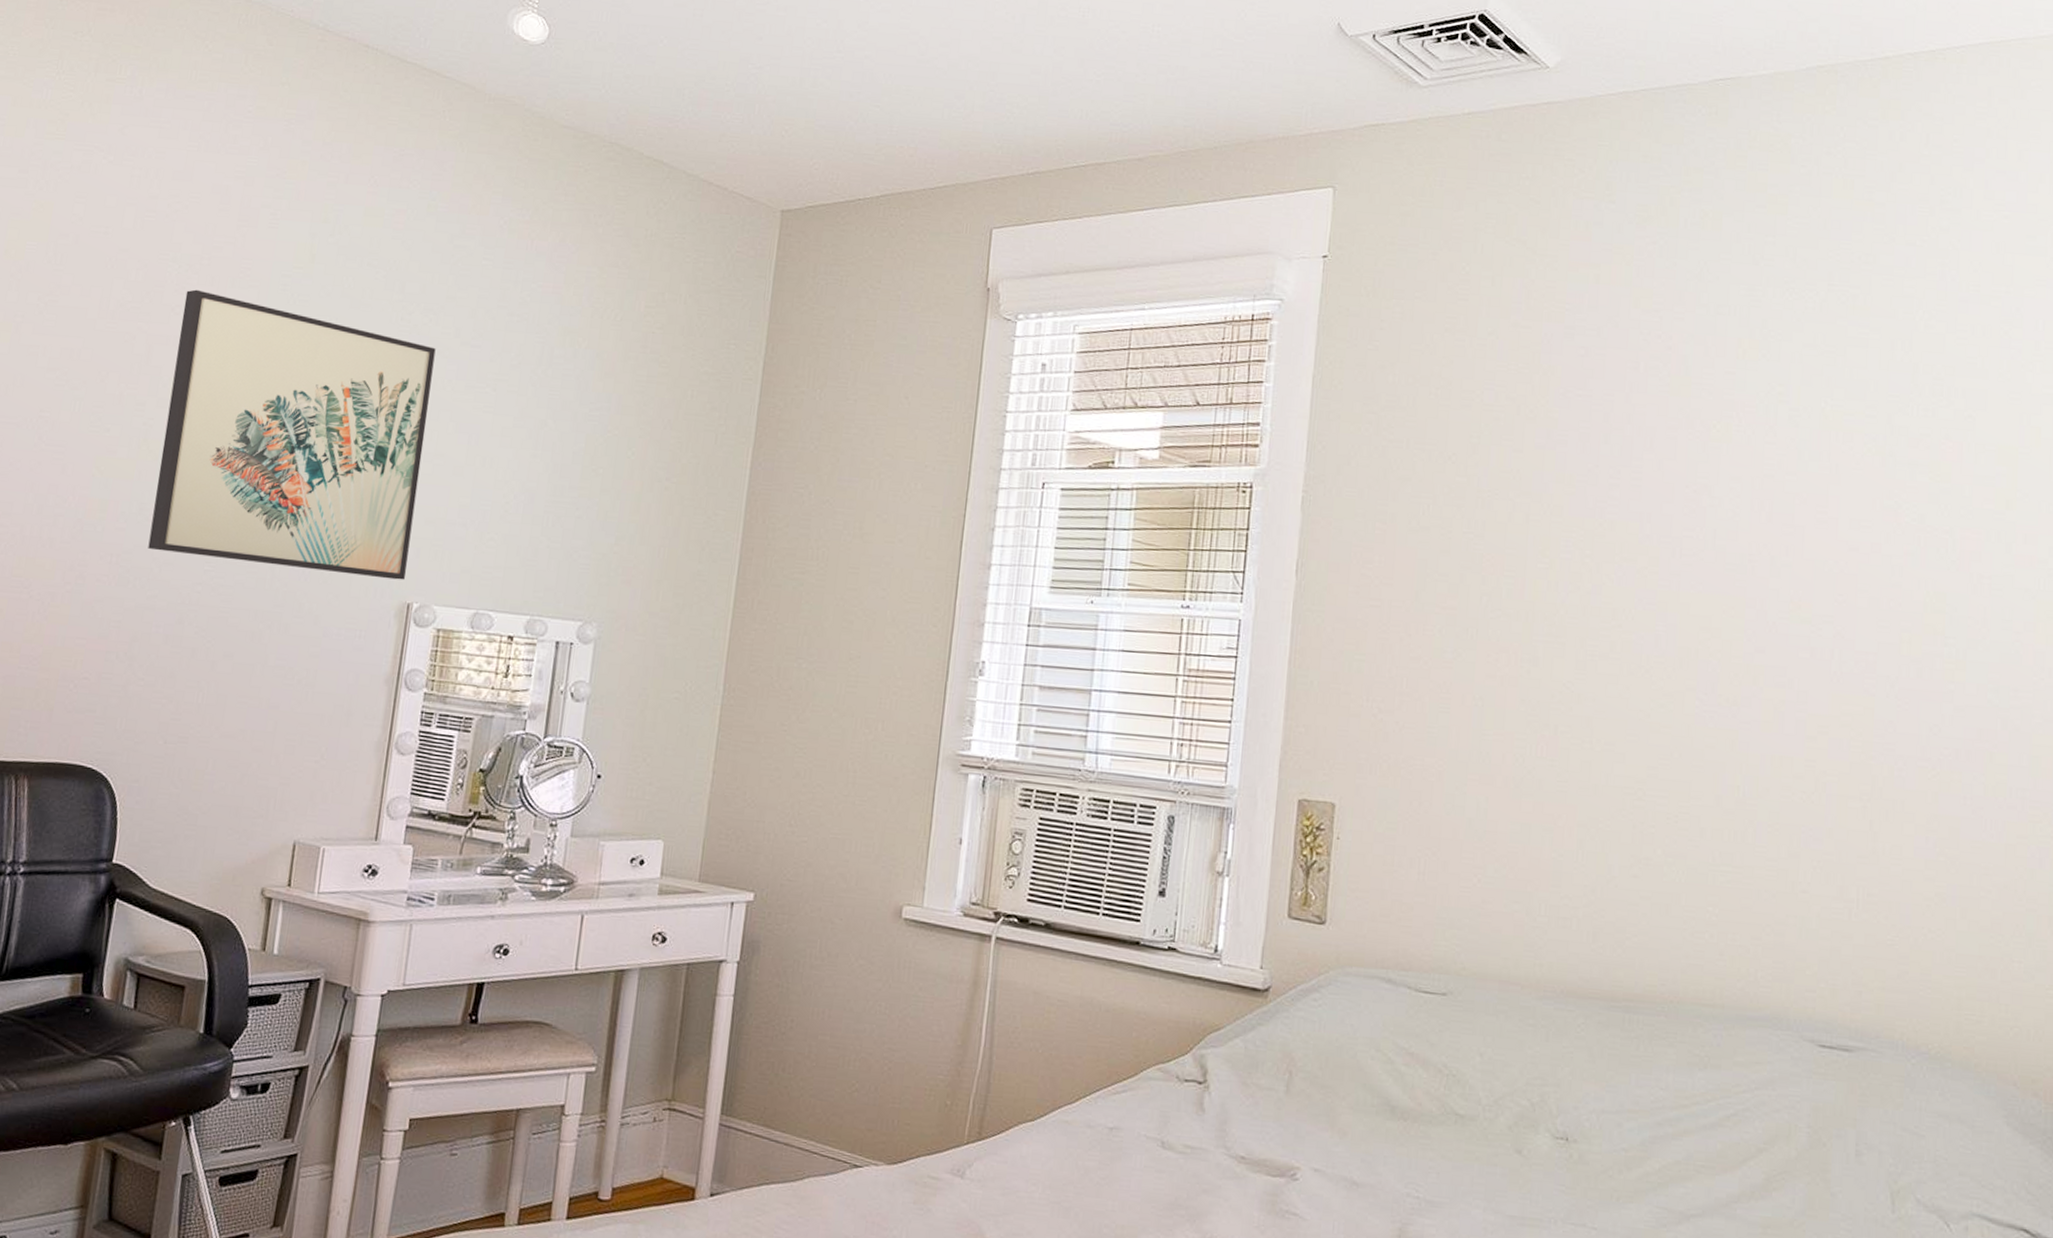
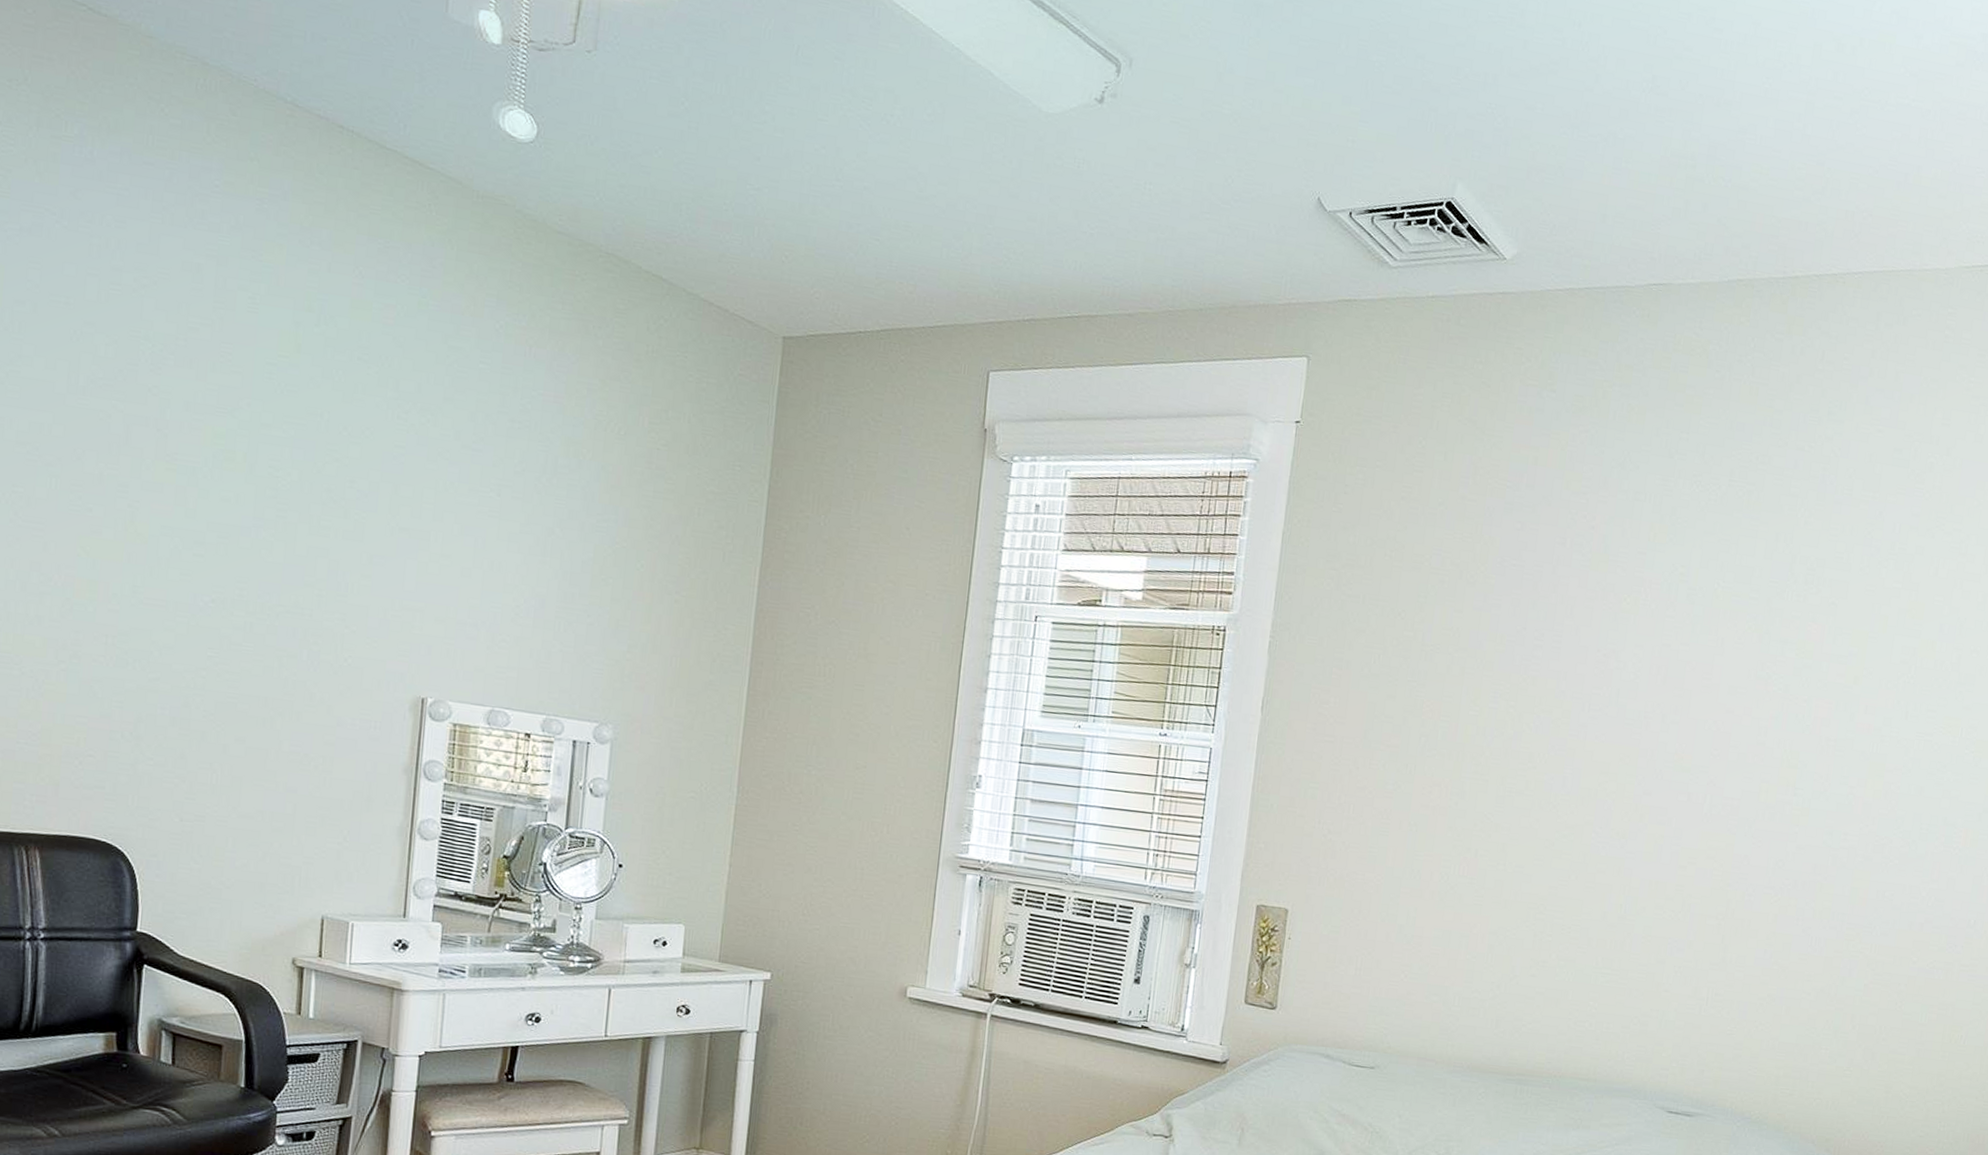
wall art: present [148,289,436,580] -> none [145,370,436,676]

